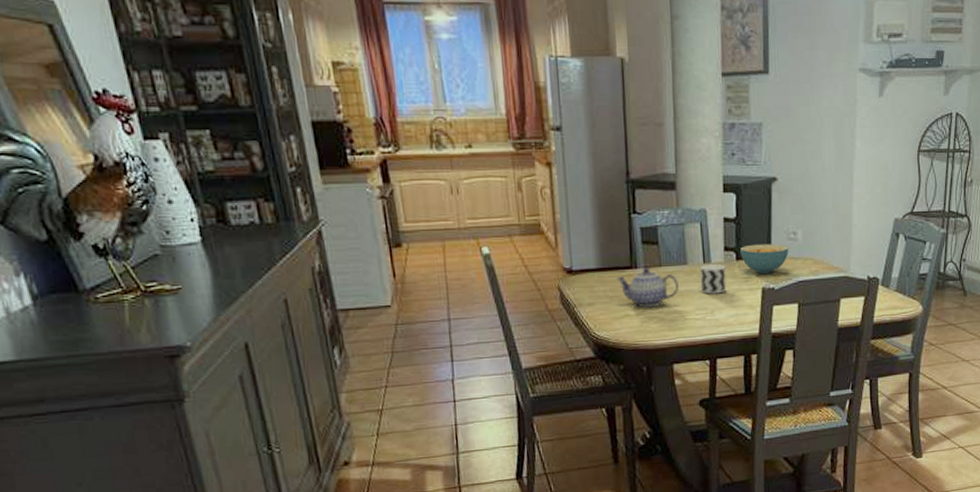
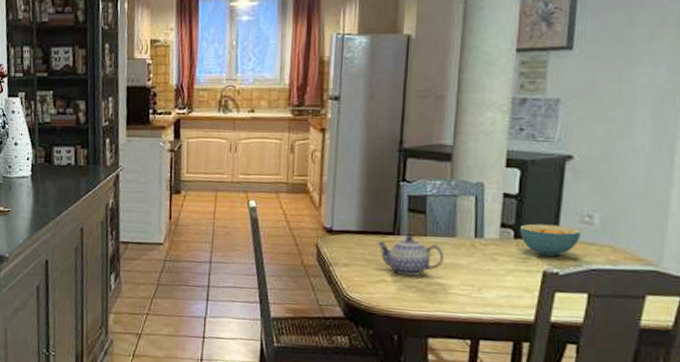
cup: present [700,264,726,294] -> none [468,239,501,272]

